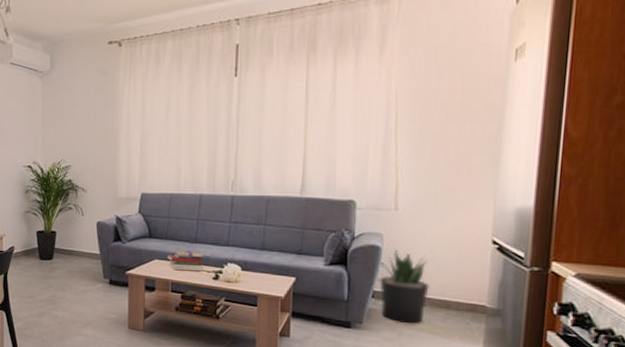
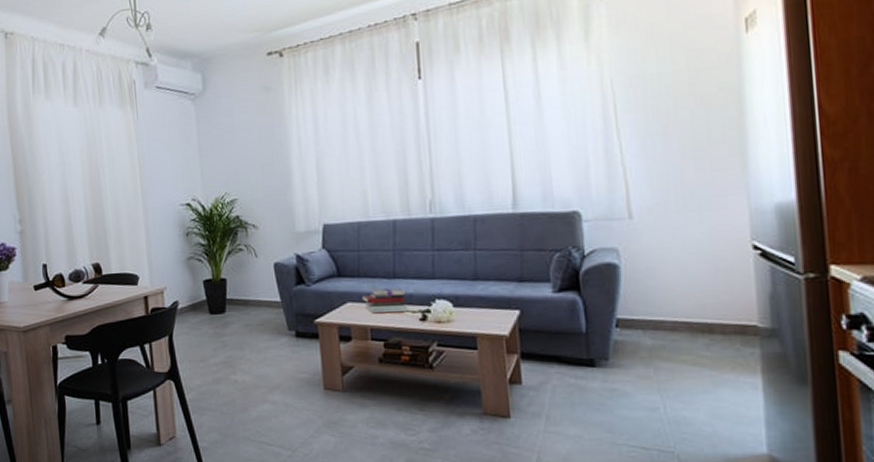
planter: present [379,248,430,323] -> none [621,265,685,355]

